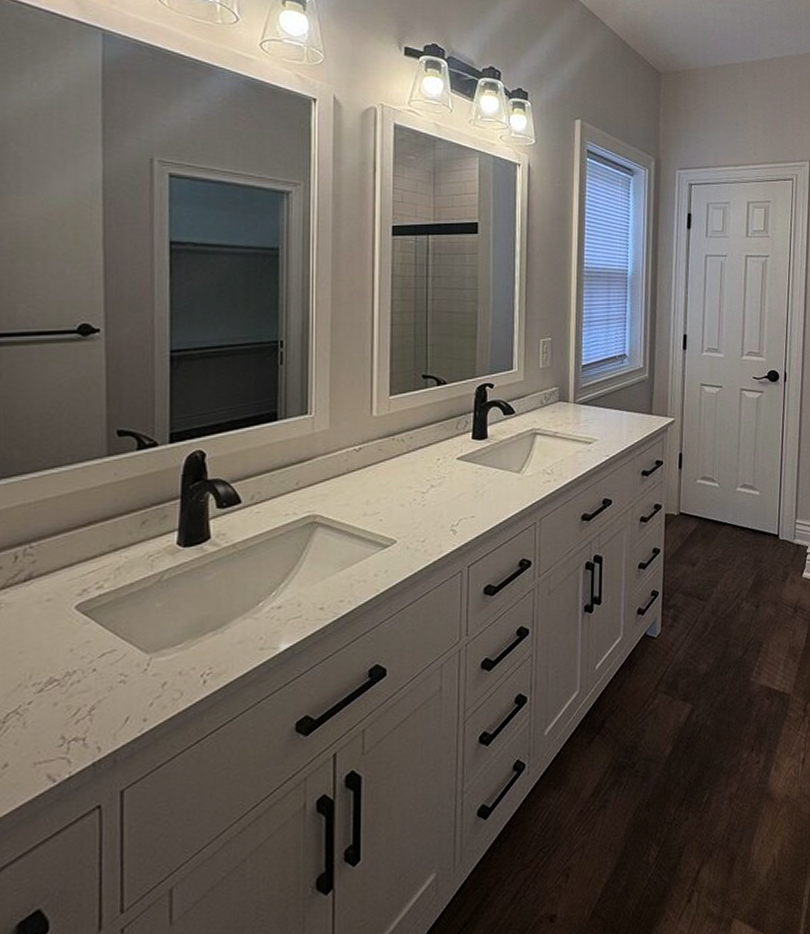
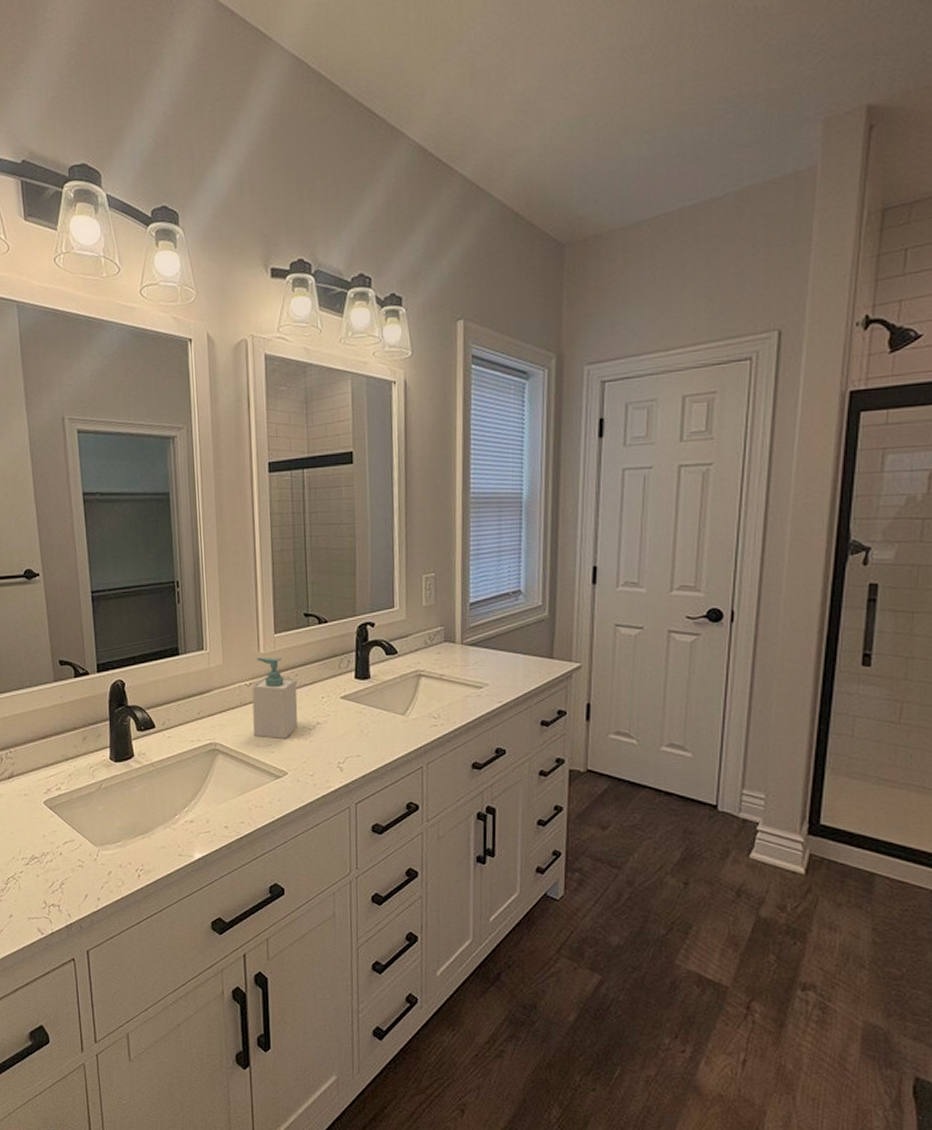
soap bottle: none [361,420,411,506] -> present [252,657,298,739]

